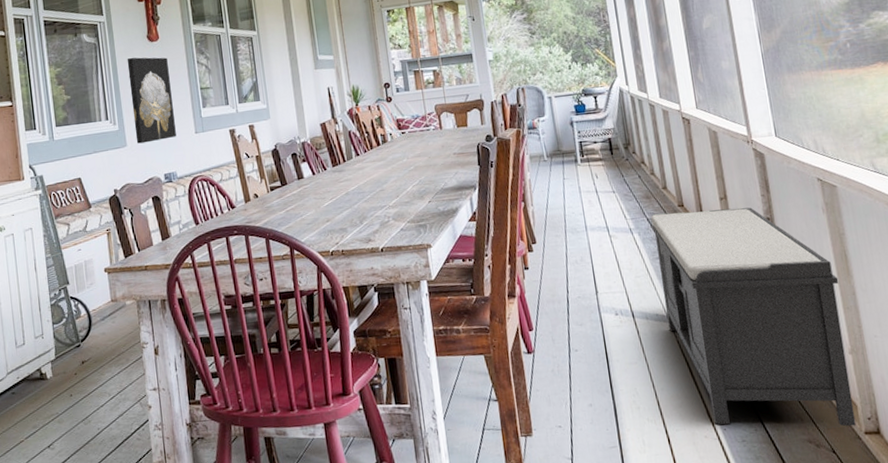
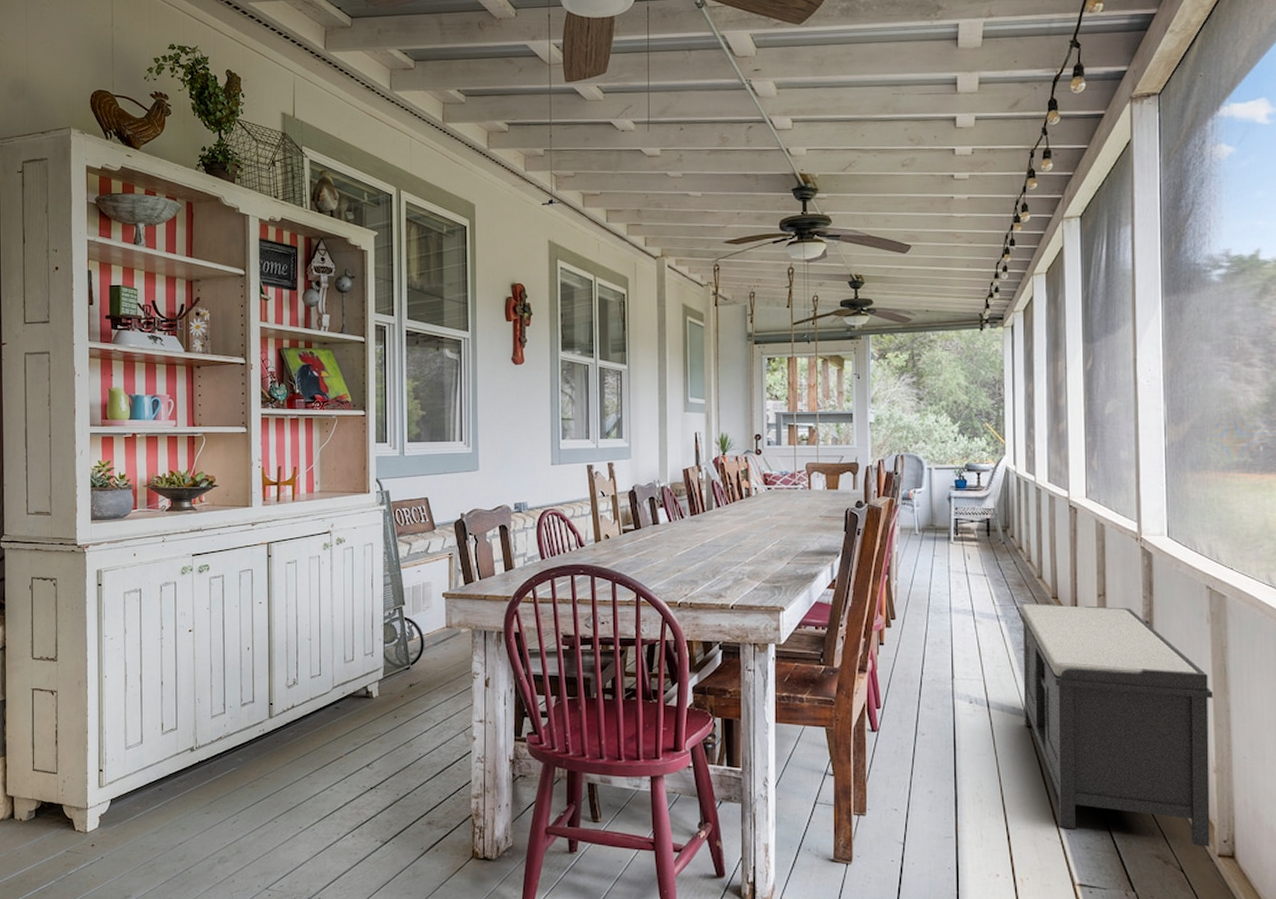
wall art: present [127,57,176,144] -> none [488,378,531,469]

